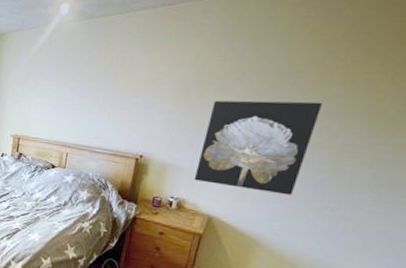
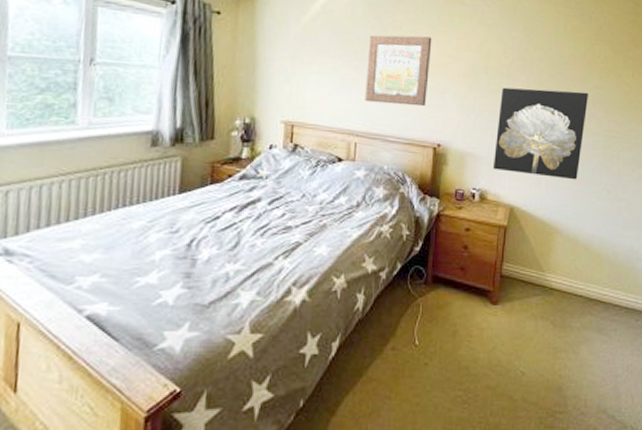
wall art: none [78,56,145,121] -> present [365,35,432,107]

